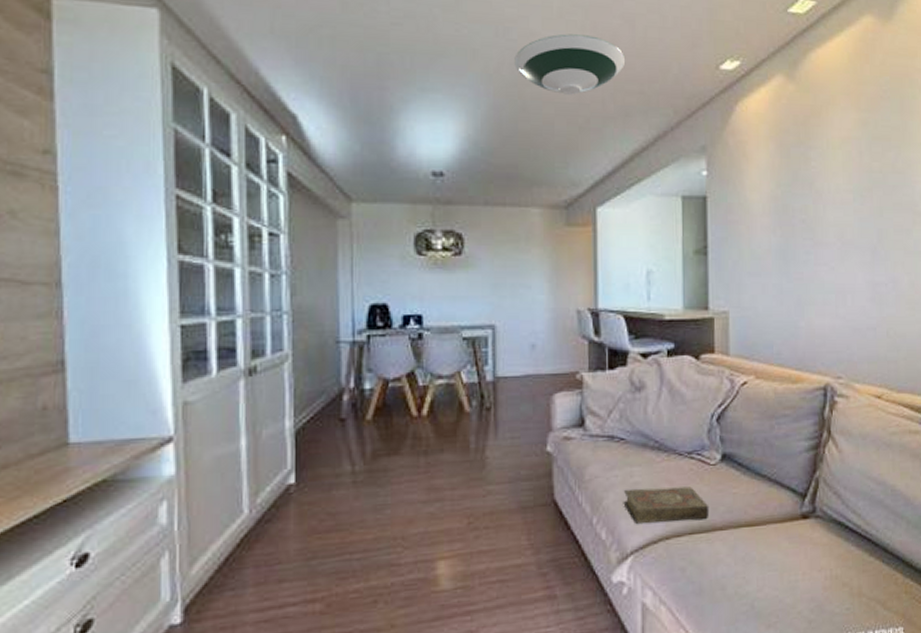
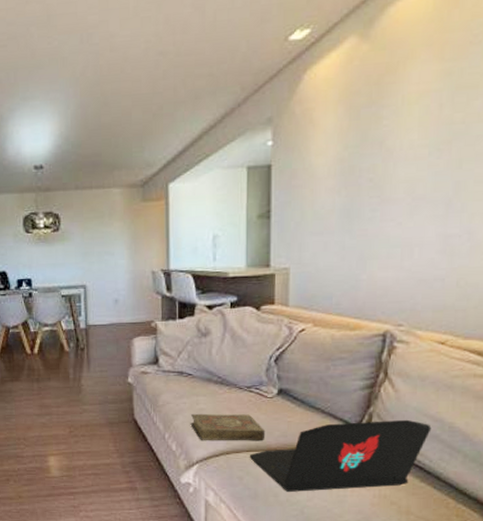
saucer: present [514,34,626,95] -> none [97,28,196,87]
laptop: none [692,483,876,583] -> present [249,419,432,493]

